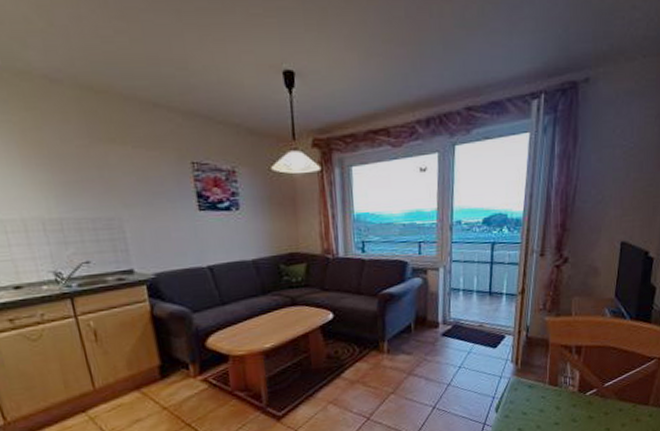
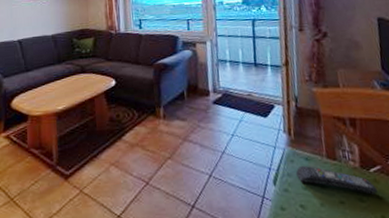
remote control: none [517,392,589,415] -> present [295,165,377,195]

